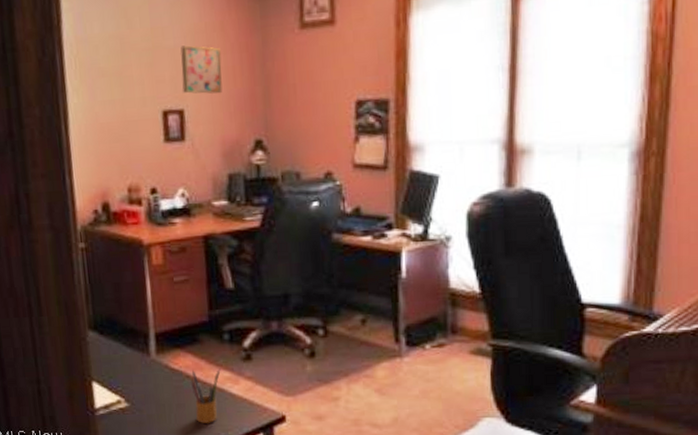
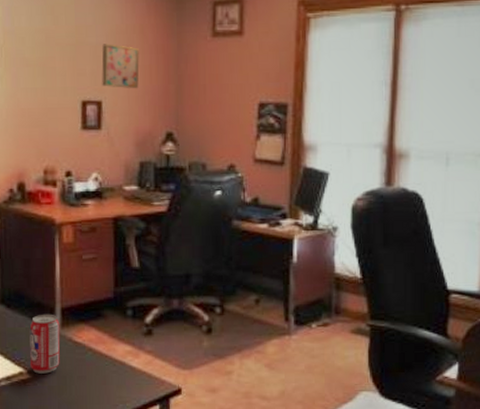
beverage can: none [124,340,158,402] -> present [29,314,60,374]
pencil box: present [187,368,221,423] -> none [89,342,122,395]

